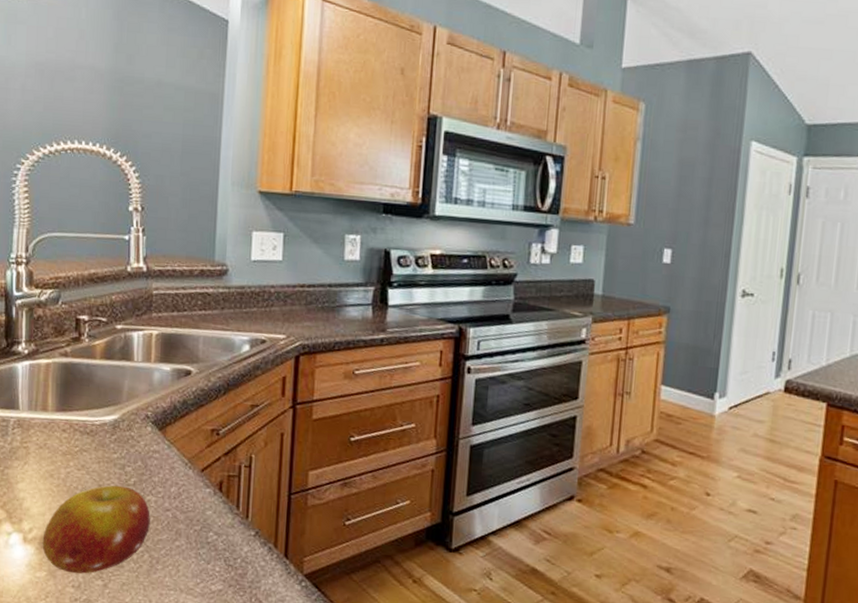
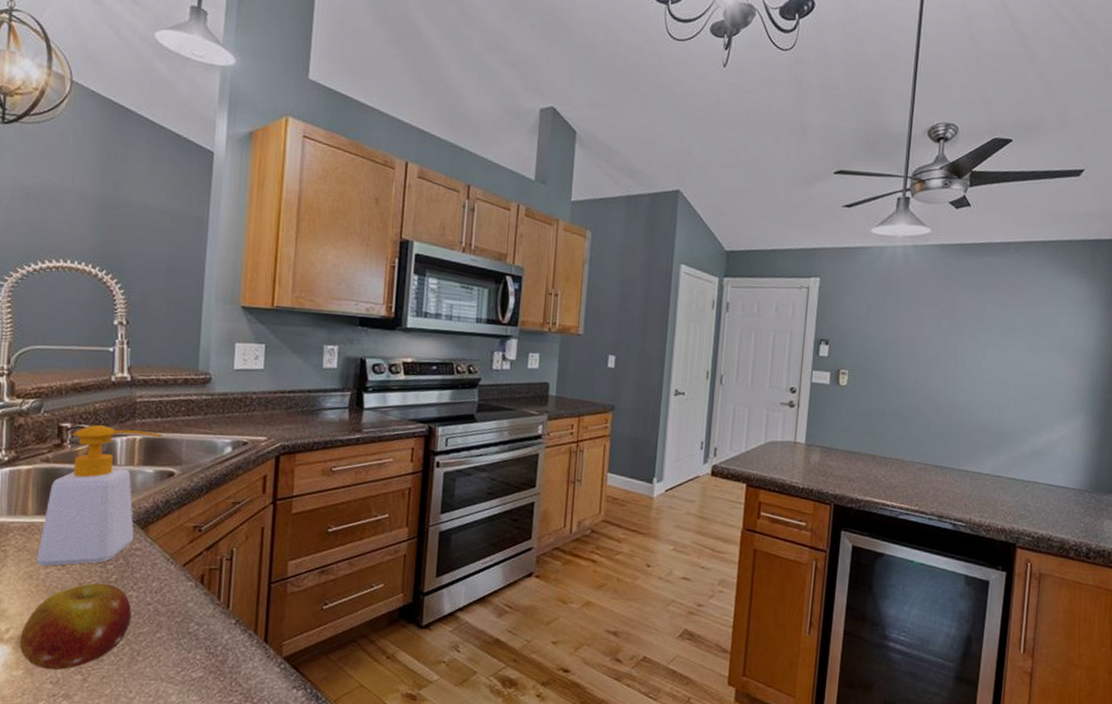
soap bottle: none [57,318,179,466] -> present [36,425,163,566]

